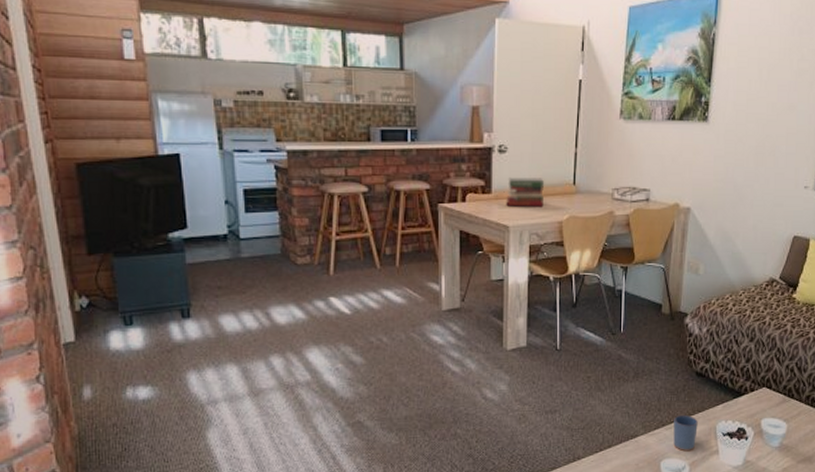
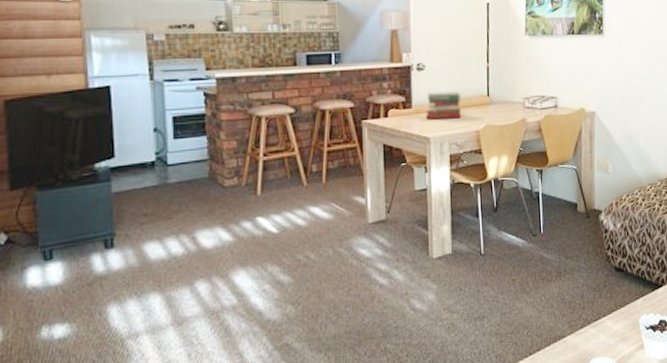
mug: present [673,414,698,451] -> none [598,310,622,348]

